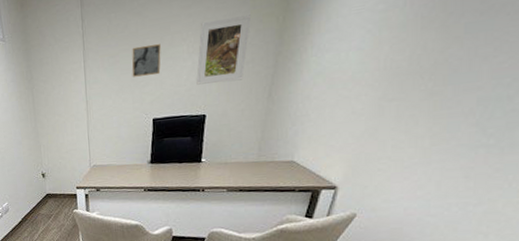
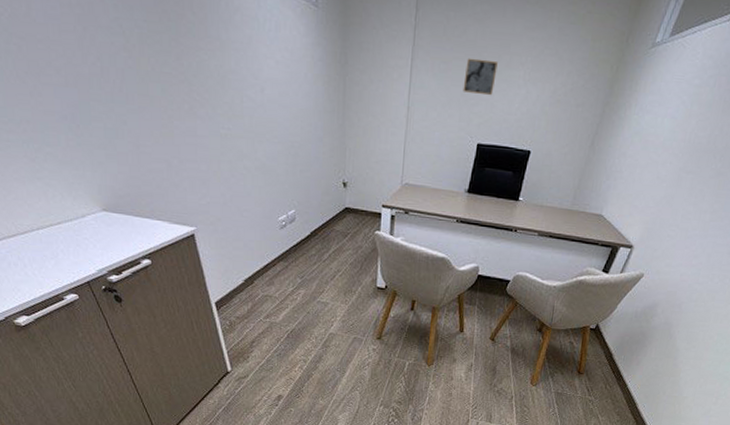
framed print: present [196,14,251,85] -> none [527,51,589,122]

